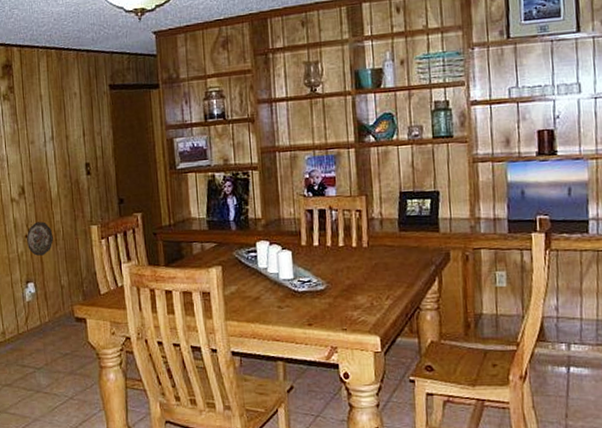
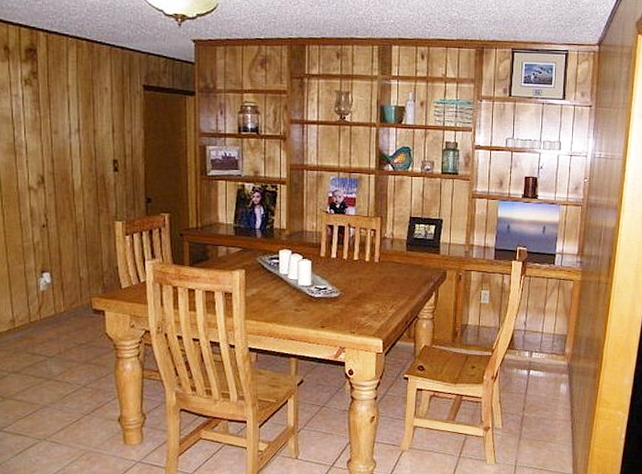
decorative plate: present [26,221,53,256] -> none [43,213,74,246]

